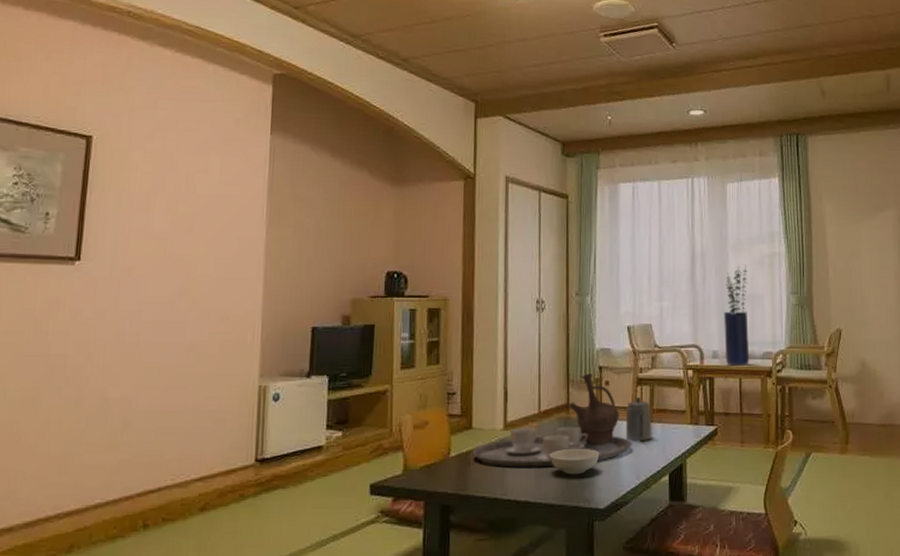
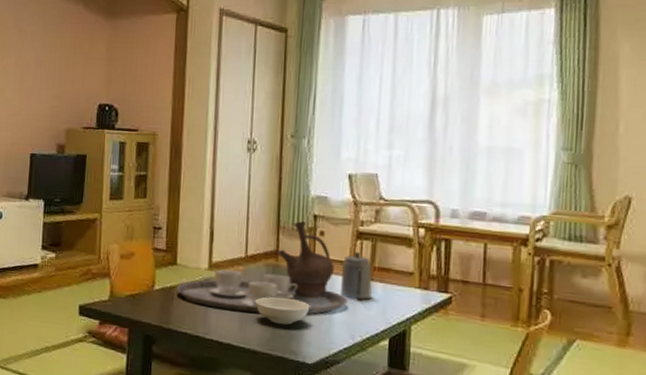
vase: present [724,264,750,366] -> none [467,112,504,230]

